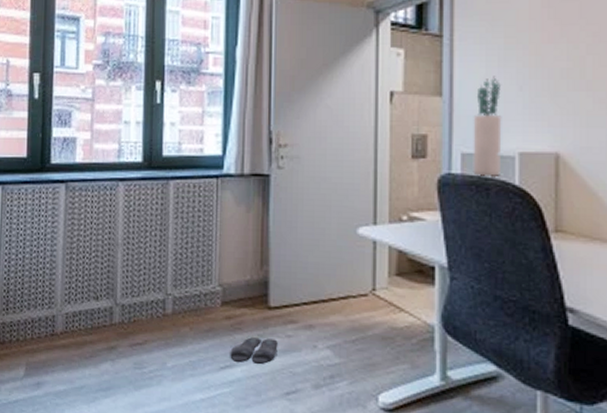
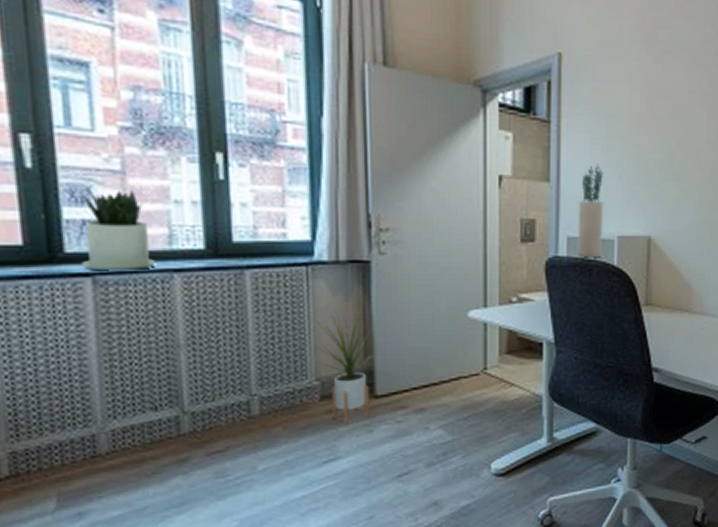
planter: none [60,112,108,179] -> present [80,187,157,271]
house plant: none [219,219,276,334] -> present [314,308,380,426]
slippers: present [230,337,278,364] -> none [333,426,387,454]

